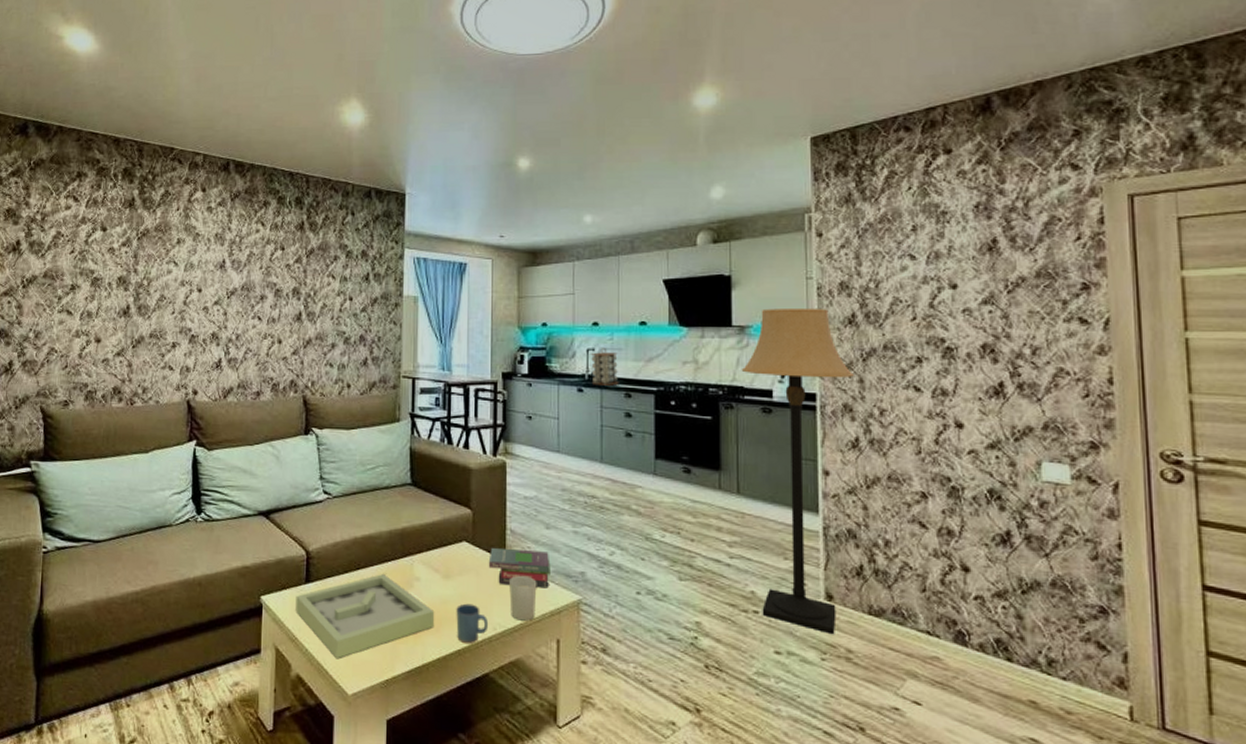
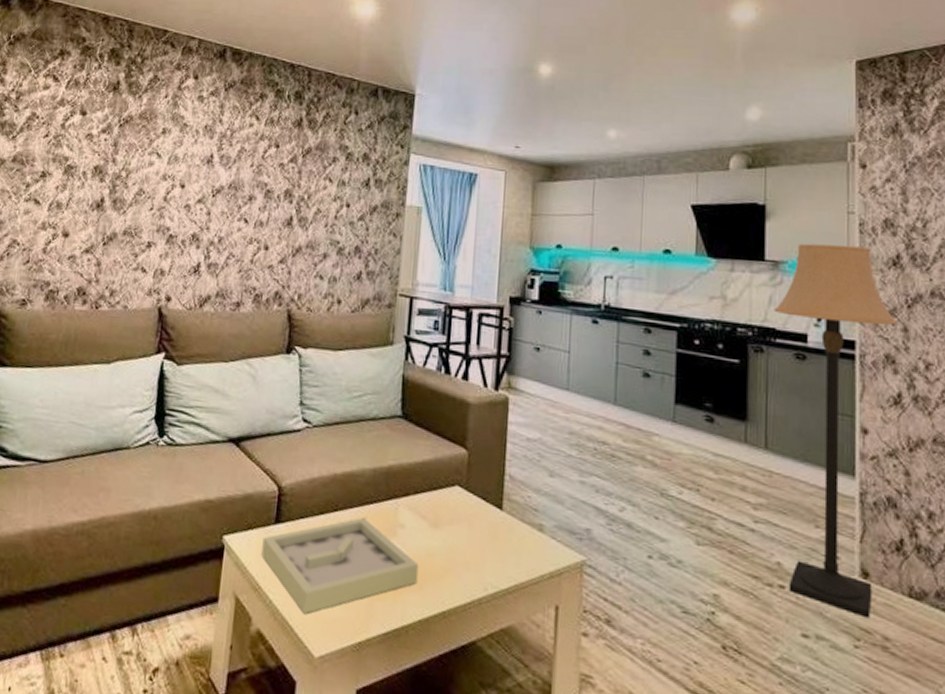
mug: present [456,603,489,643] -> none [442,557,480,605]
books: present [488,547,551,589] -> none [482,494,553,546]
candle holder: present [509,575,537,621] -> none [504,528,537,583]
spice rack: present [590,348,619,387] -> none [607,276,639,320]

